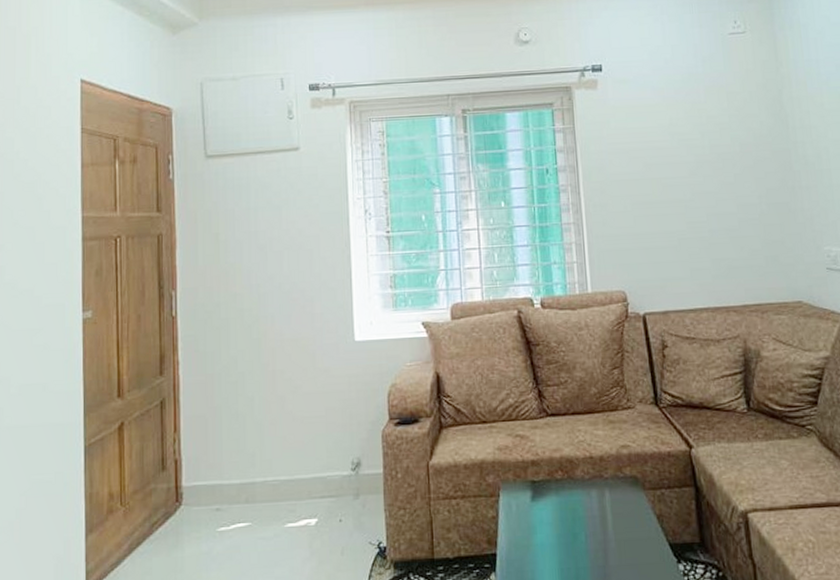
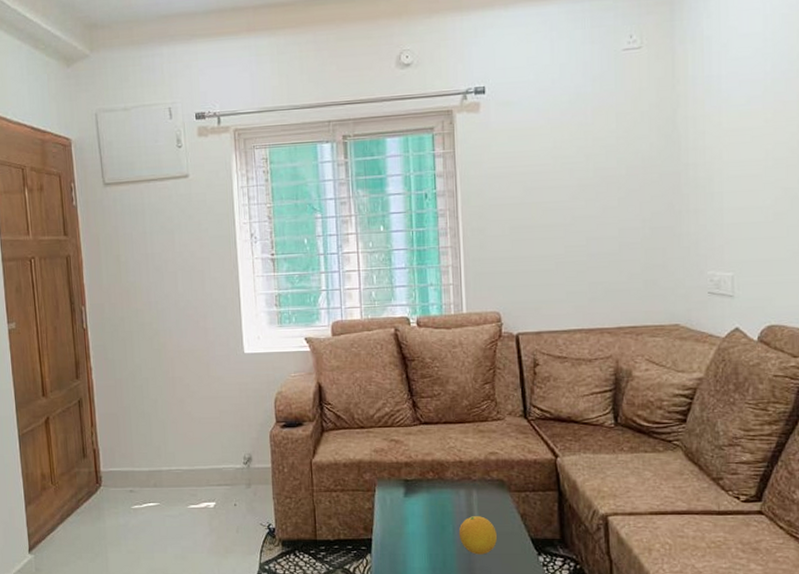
fruit: none [591,520,633,566] -> present [458,516,497,555]

